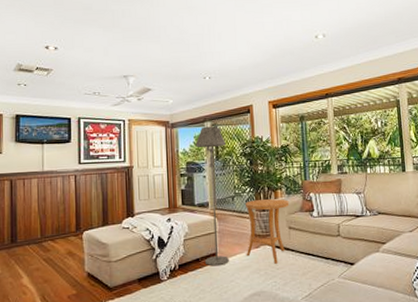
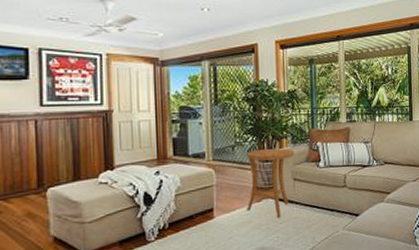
floor lamp: present [195,126,229,267] -> none [190,66,227,224]

